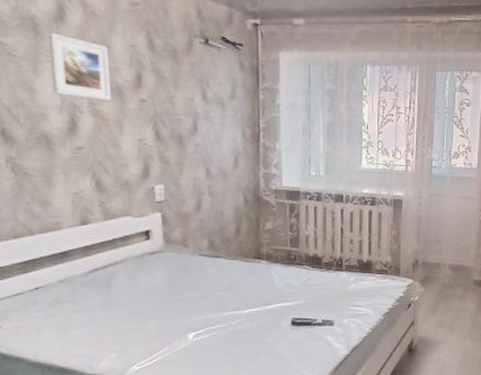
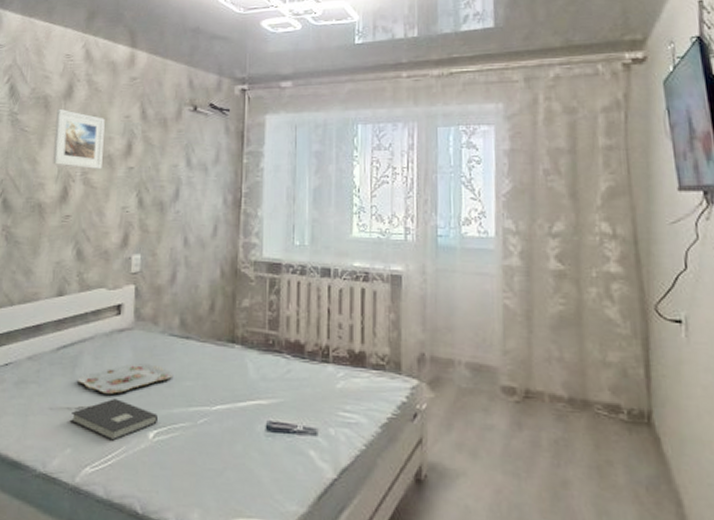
book: none [112,310,195,344] -> present [71,399,158,441]
serving tray: none [114,280,207,307] -> present [78,363,174,394]

